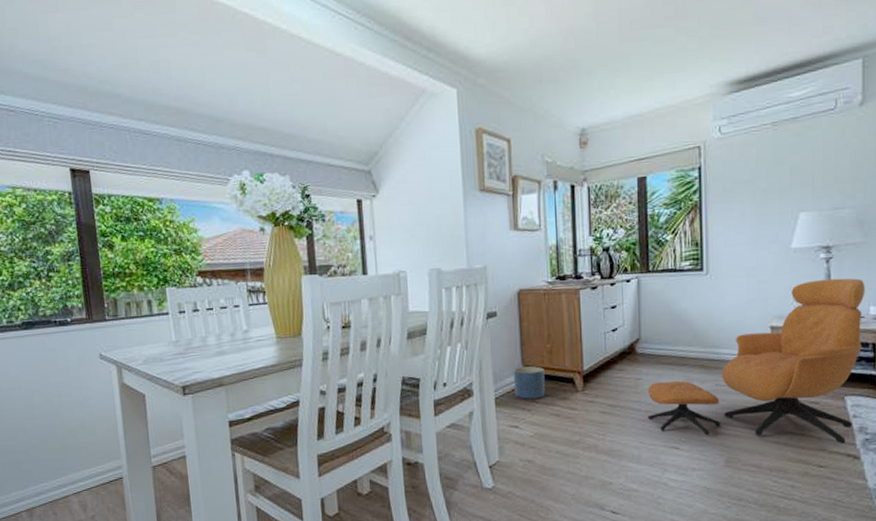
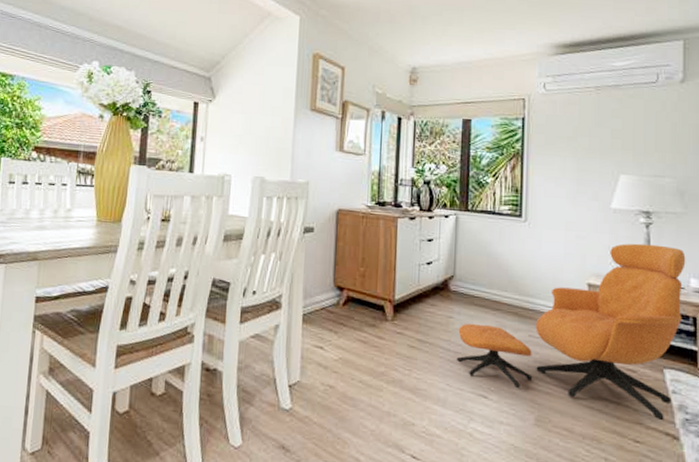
planter: present [513,366,546,399] -> none [322,285,356,322]

